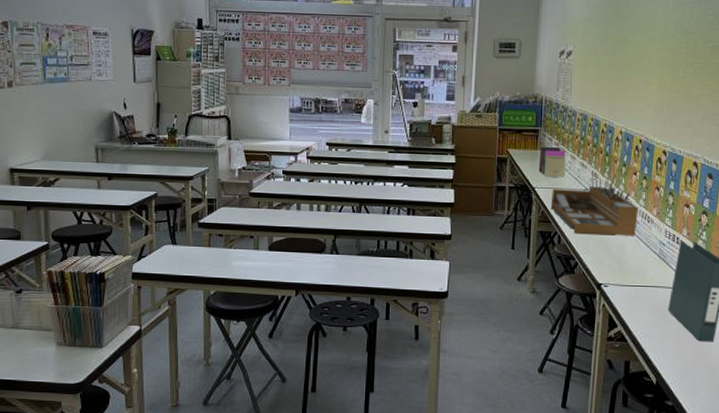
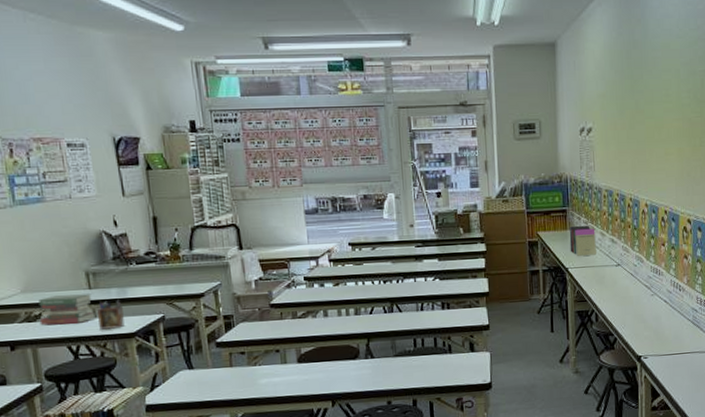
books: none [53,164,99,192] -> present [38,293,95,326]
desk organizer: none [101,173,123,200] -> present [97,298,125,330]
desk organizer: present [550,168,638,236] -> none [585,241,670,309]

